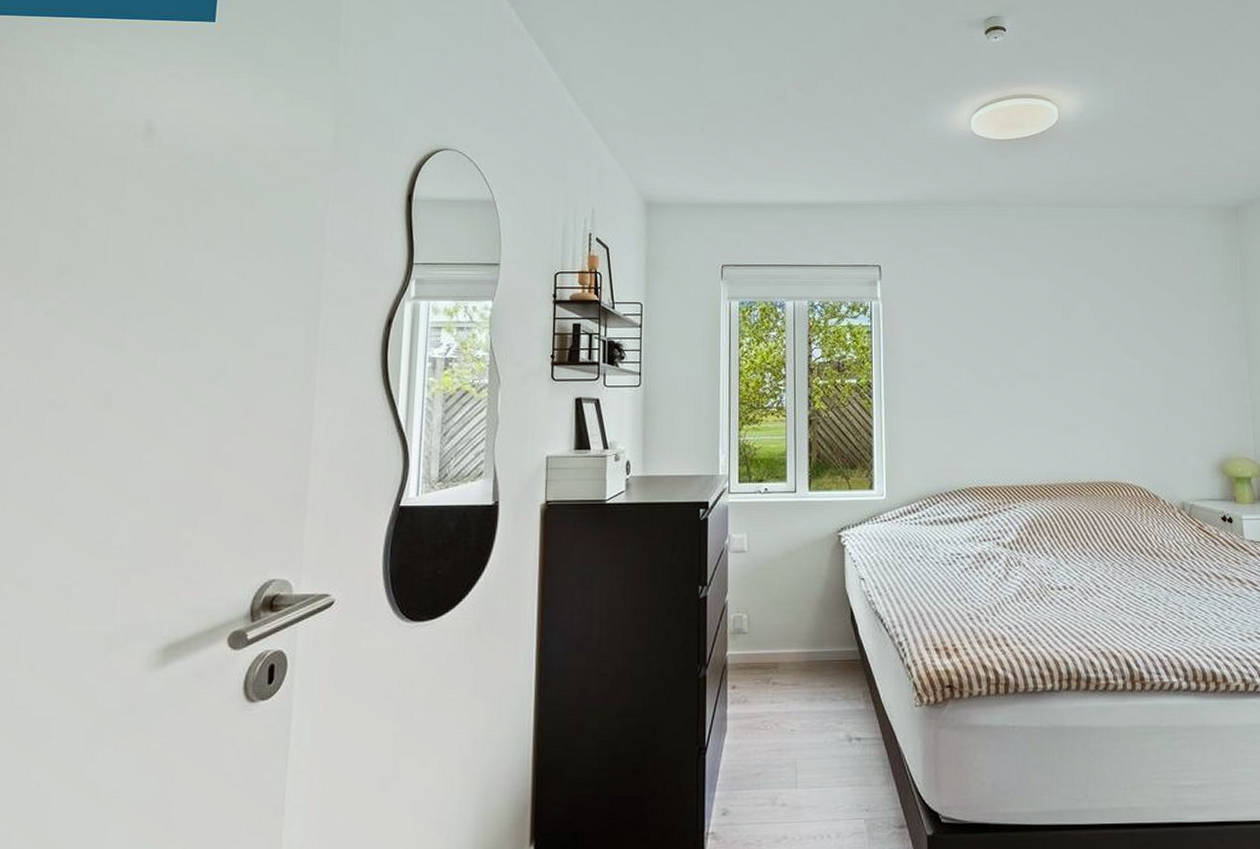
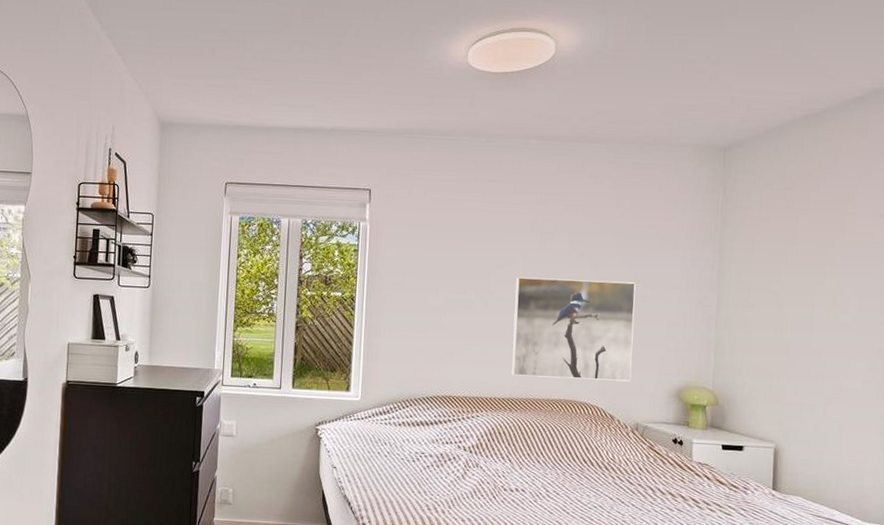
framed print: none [1041,350,1172,459] -> present [511,277,636,382]

